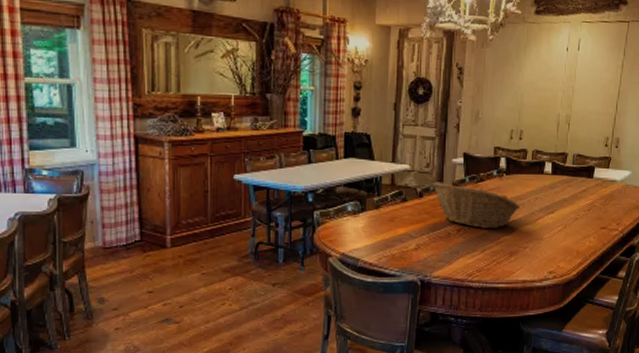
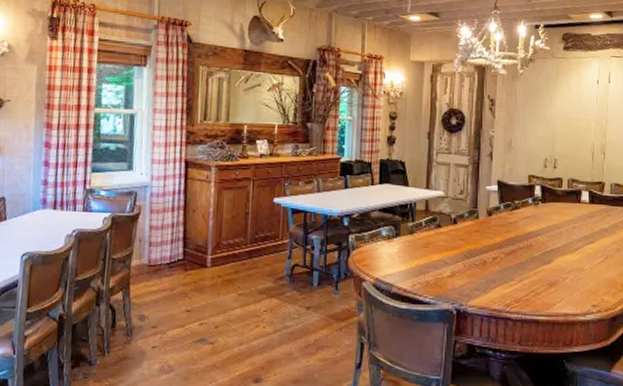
fruit basket: present [431,182,521,228] -> none [466,208,559,258]

